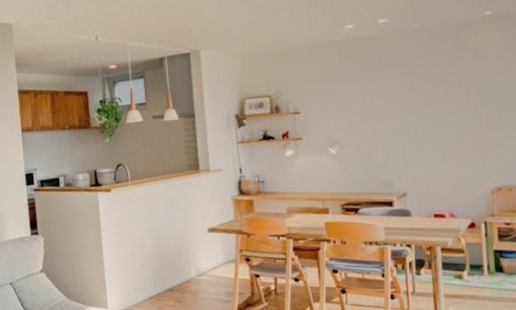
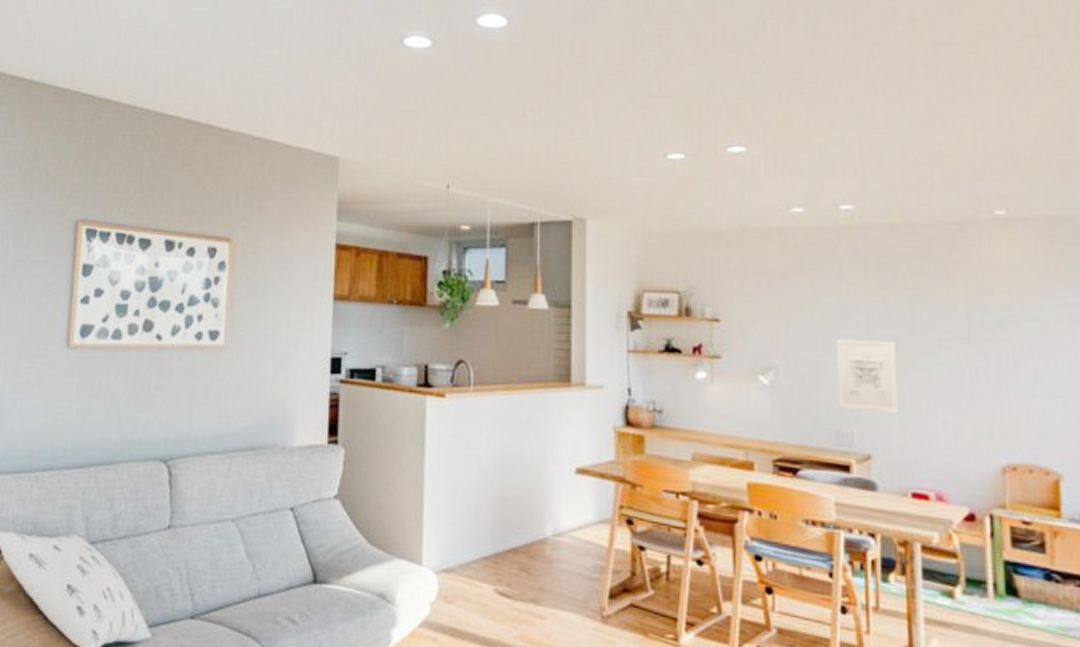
wall art: none [380,112,423,164] -> present [836,338,898,413]

